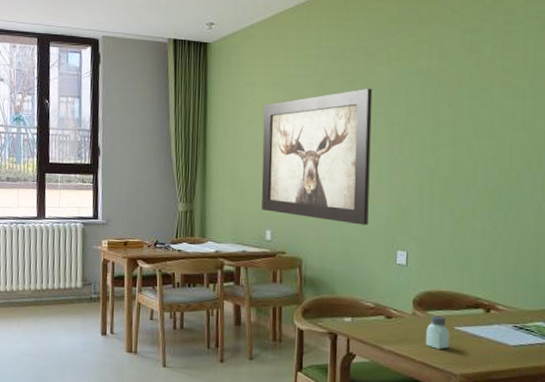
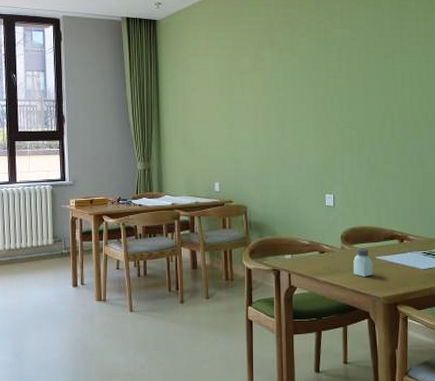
wall art: present [261,88,373,225] -> none [207,56,300,174]

